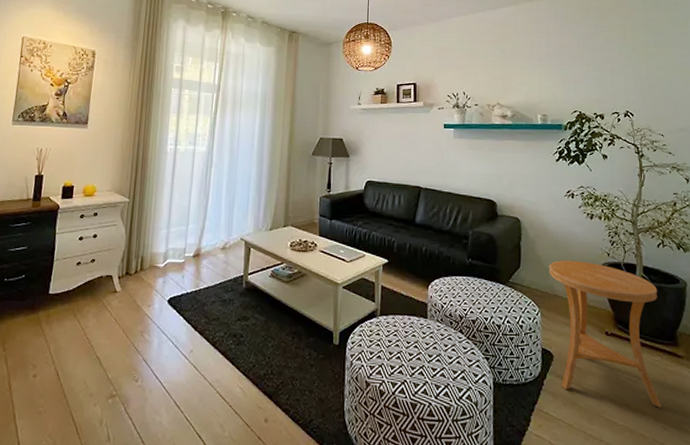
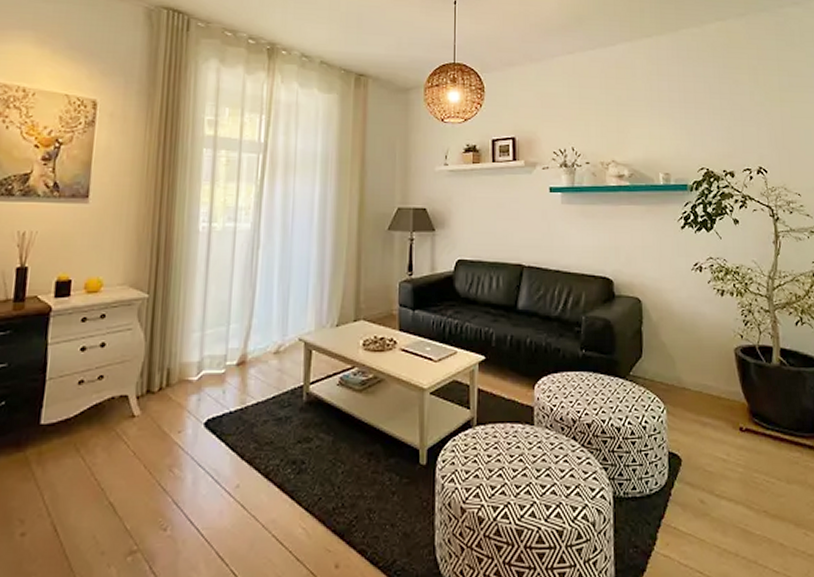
side table: present [548,260,662,408] -> none [674,345,803,511]

